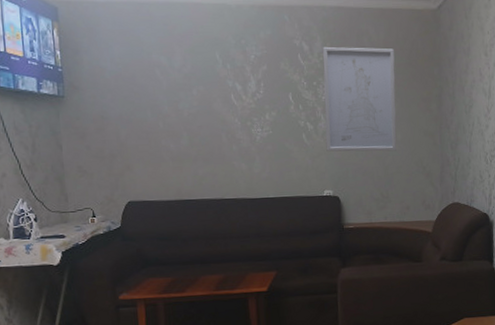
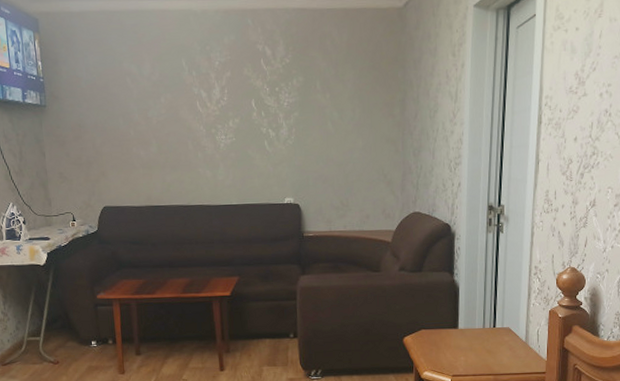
wall art: present [322,46,397,152] -> none [285,50,358,159]

